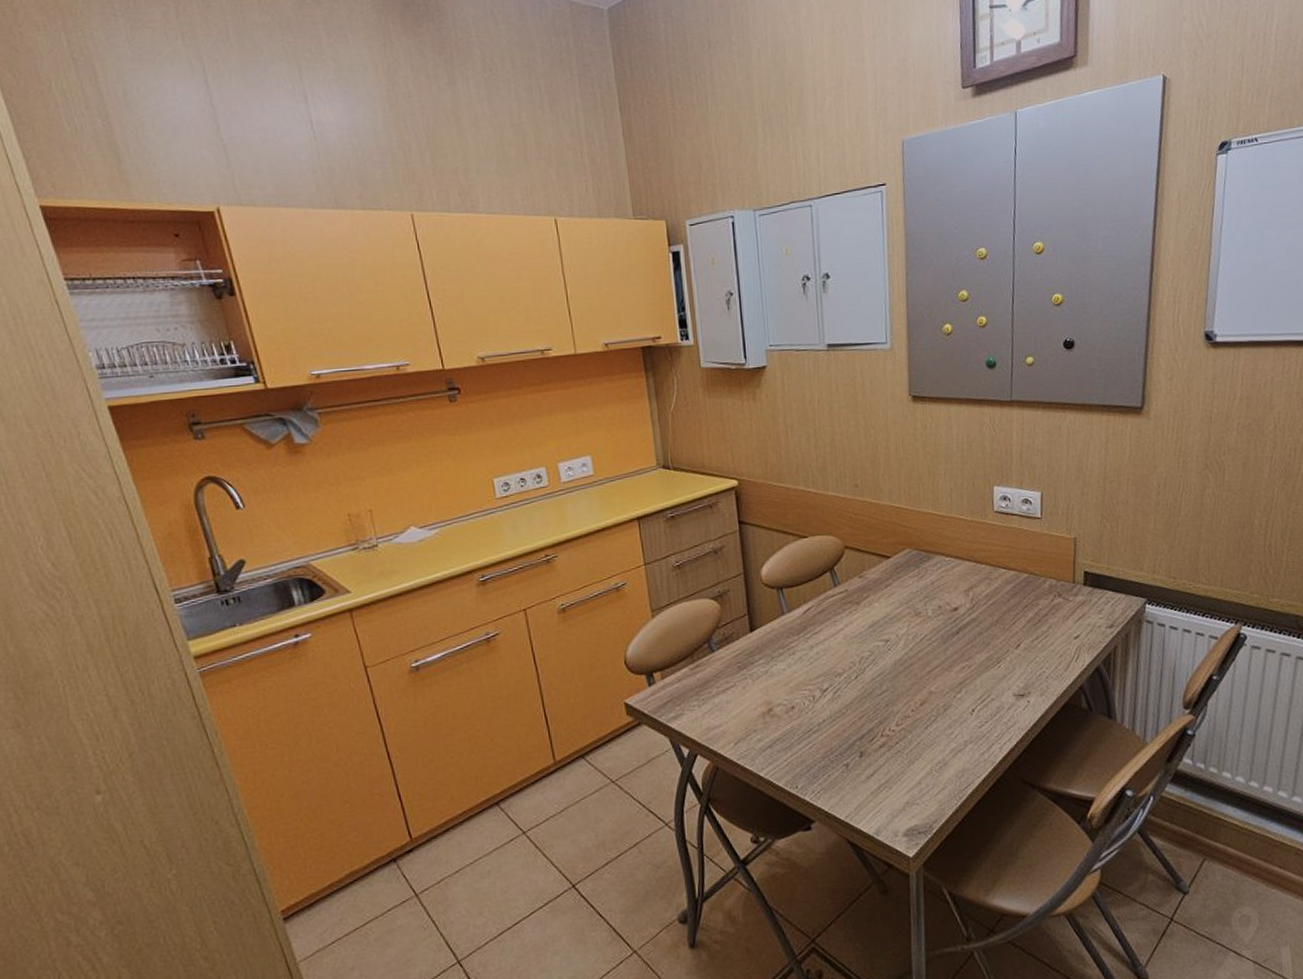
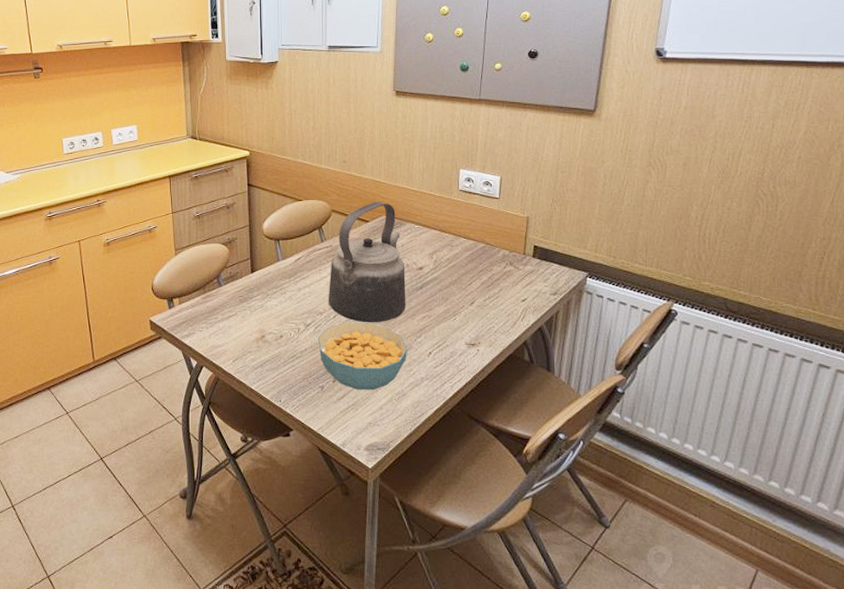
cereal bowl: none [838,680,947,764] -> present [318,322,408,391]
kettle: none [847,532,941,681] -> present [328,202,406,323]

